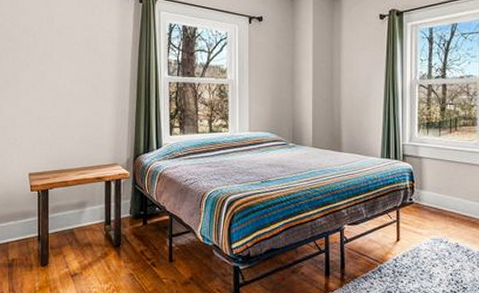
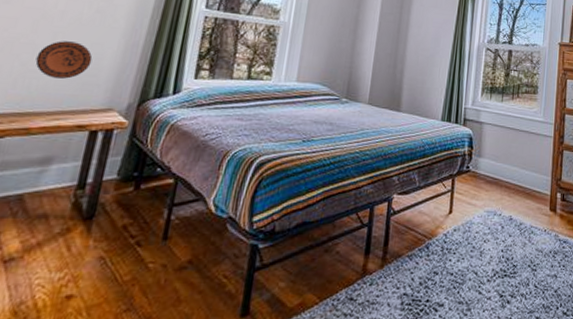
decorative plate: none [60,113,96,142] -> present [35,41,93,79]

